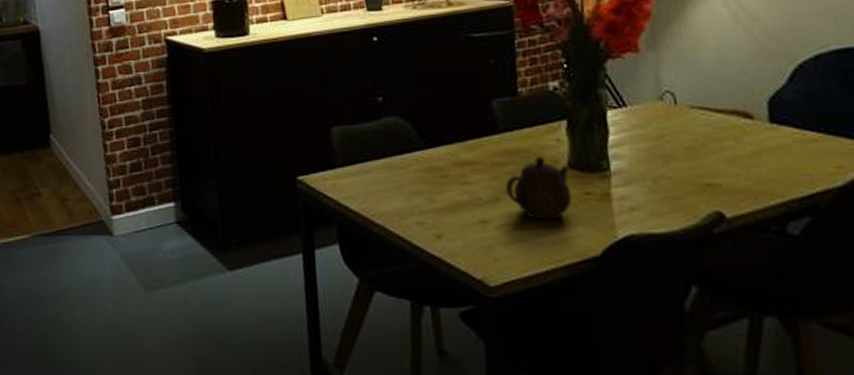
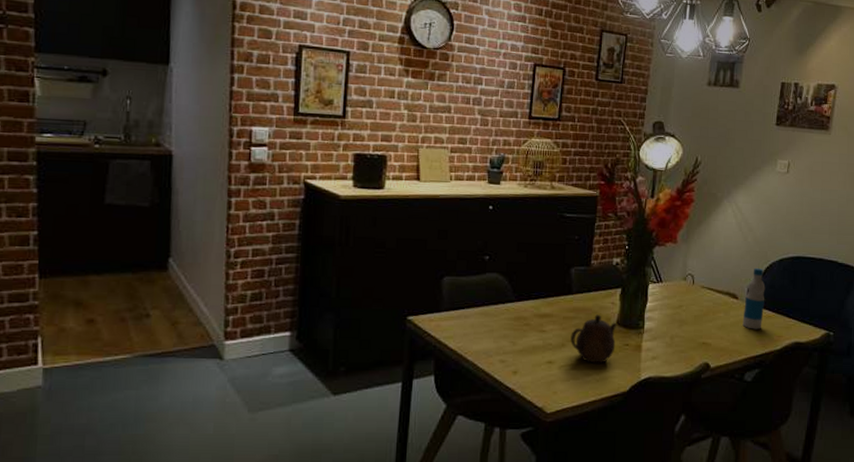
bottle: none [765,72,803,160] -> present [742,268,766,330]

